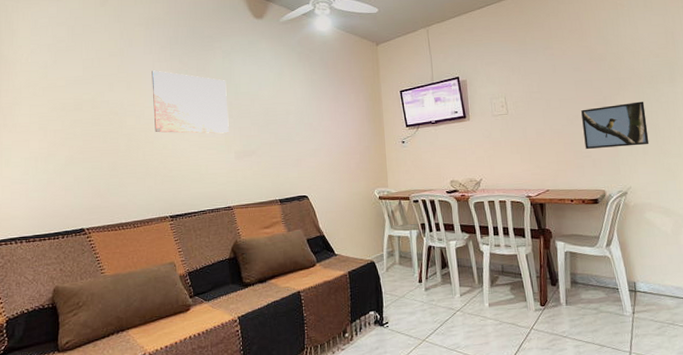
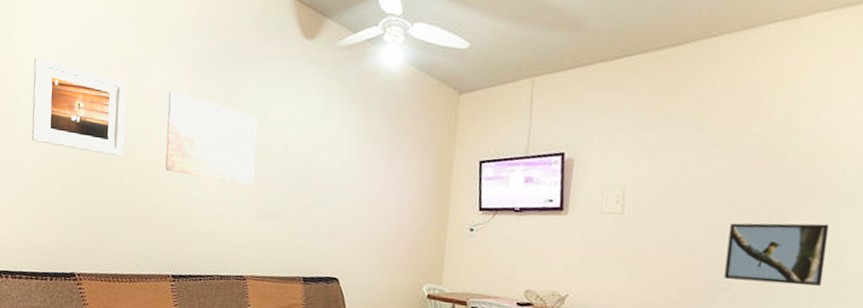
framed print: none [33,57,117,127] -> present [31,57,126,157]

